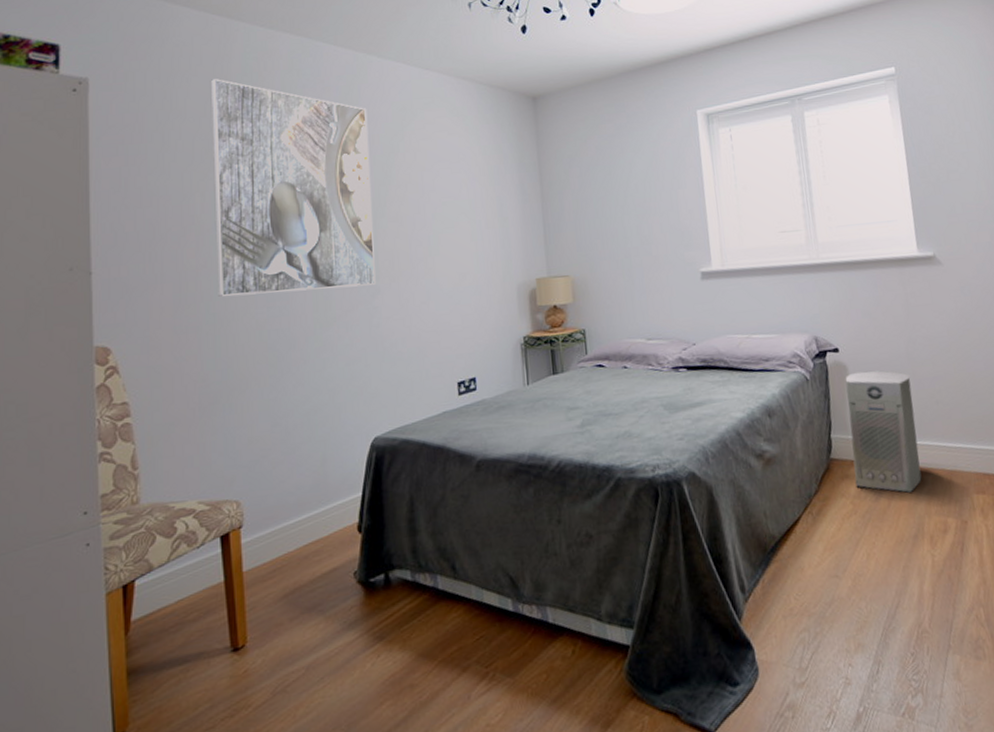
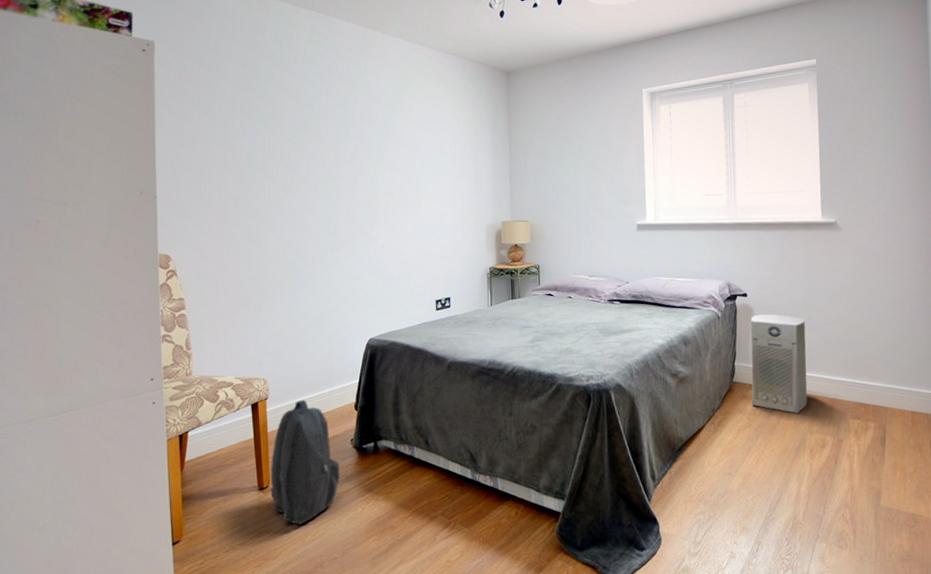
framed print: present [211,78,376,297] -> none [249,45,374,222]
backpack: none [246,524,341,695] -> present [269,399,340,525]

